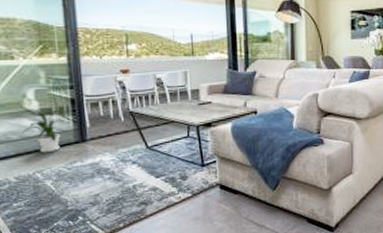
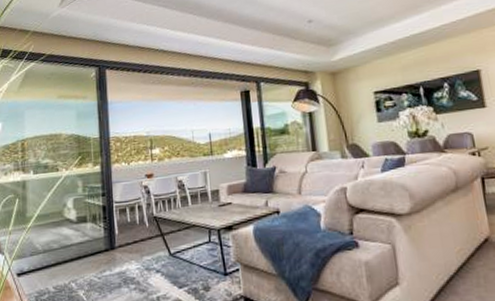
house plant: present [21,109,67,153] -> none [60,217,99,262]

